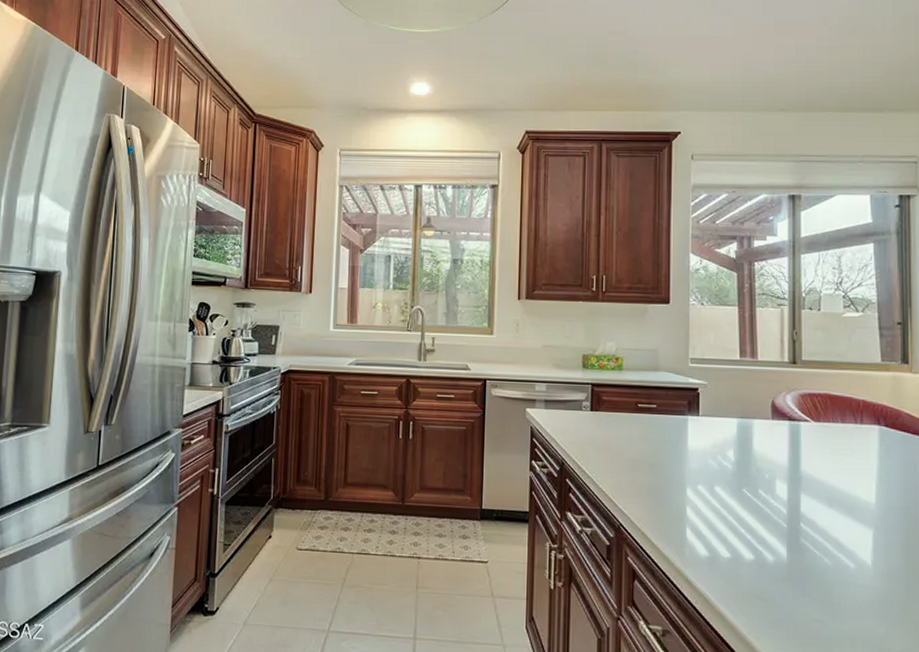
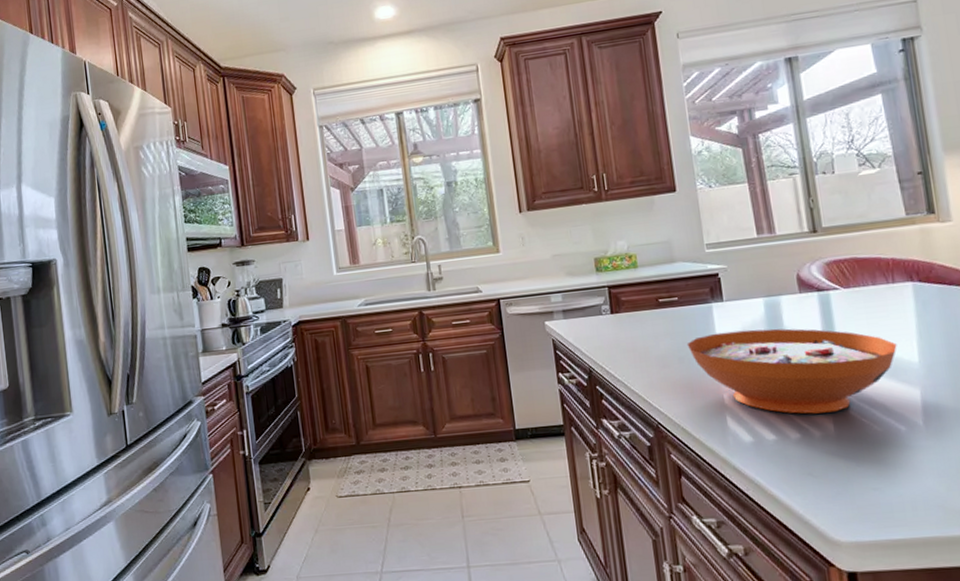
decorative bowl: none [658,445,857,540] -> present [686,328,897,414]

